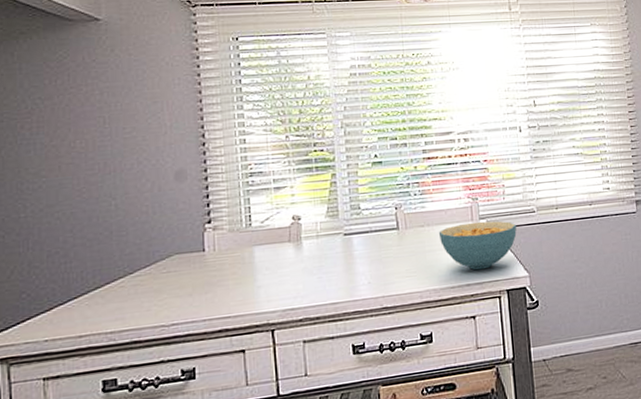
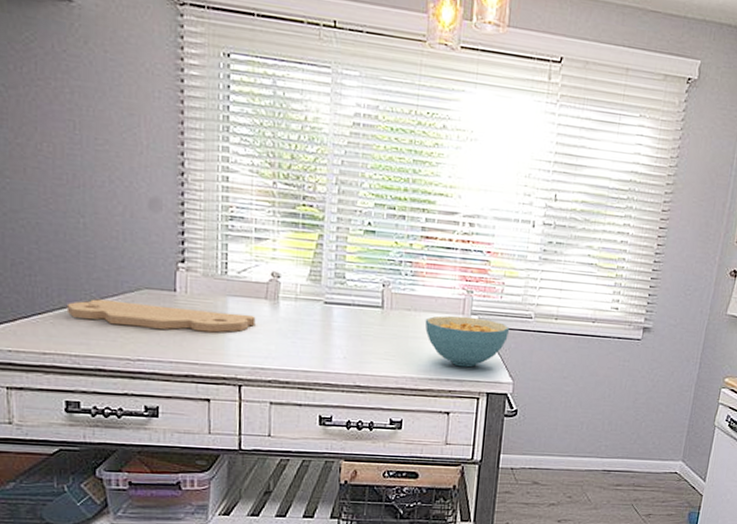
cutting board: none [101,259,282,295] -> present [66,299,256,333]

